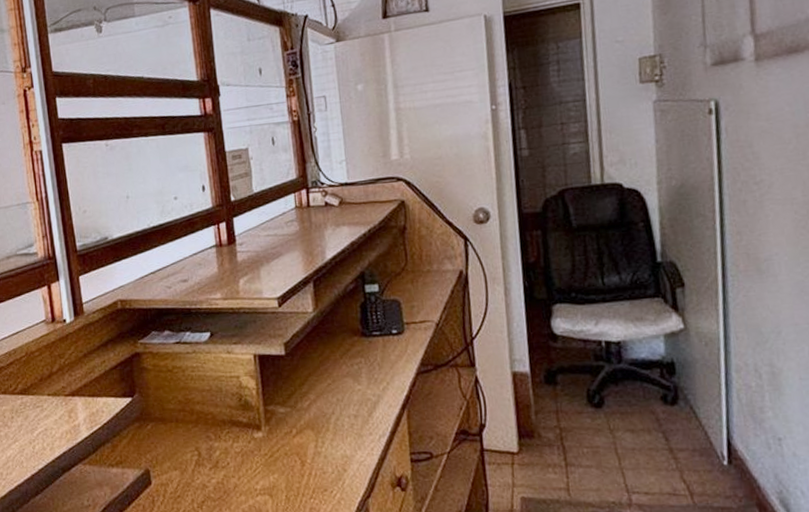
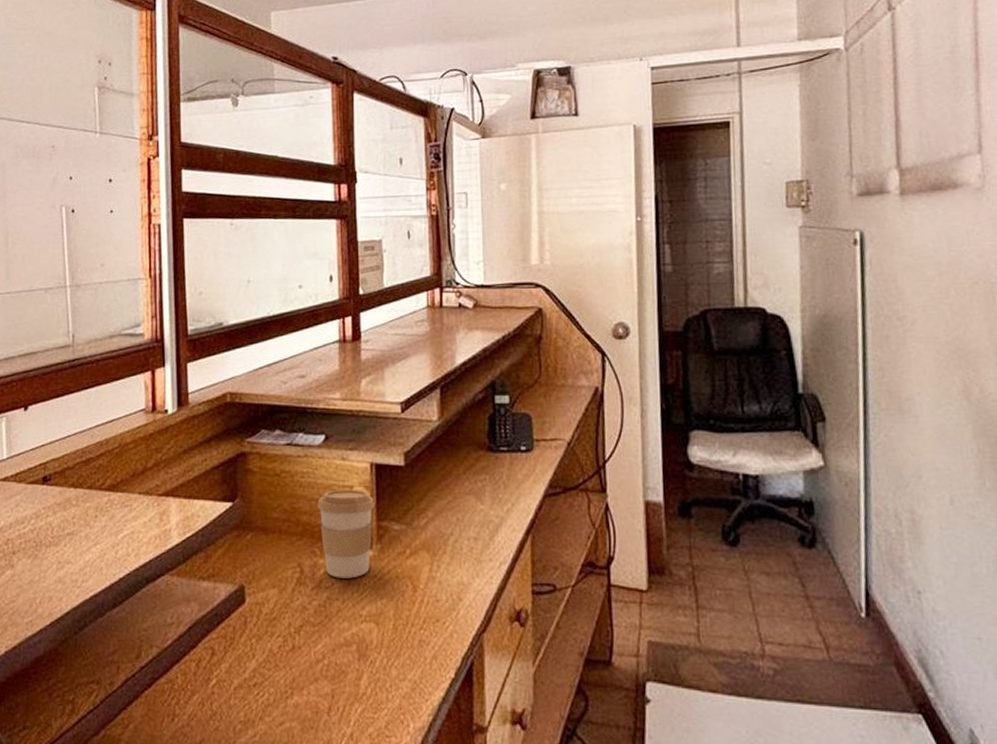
coffee cup: none [208,379,261,458] -> present [317,490,374,579]

